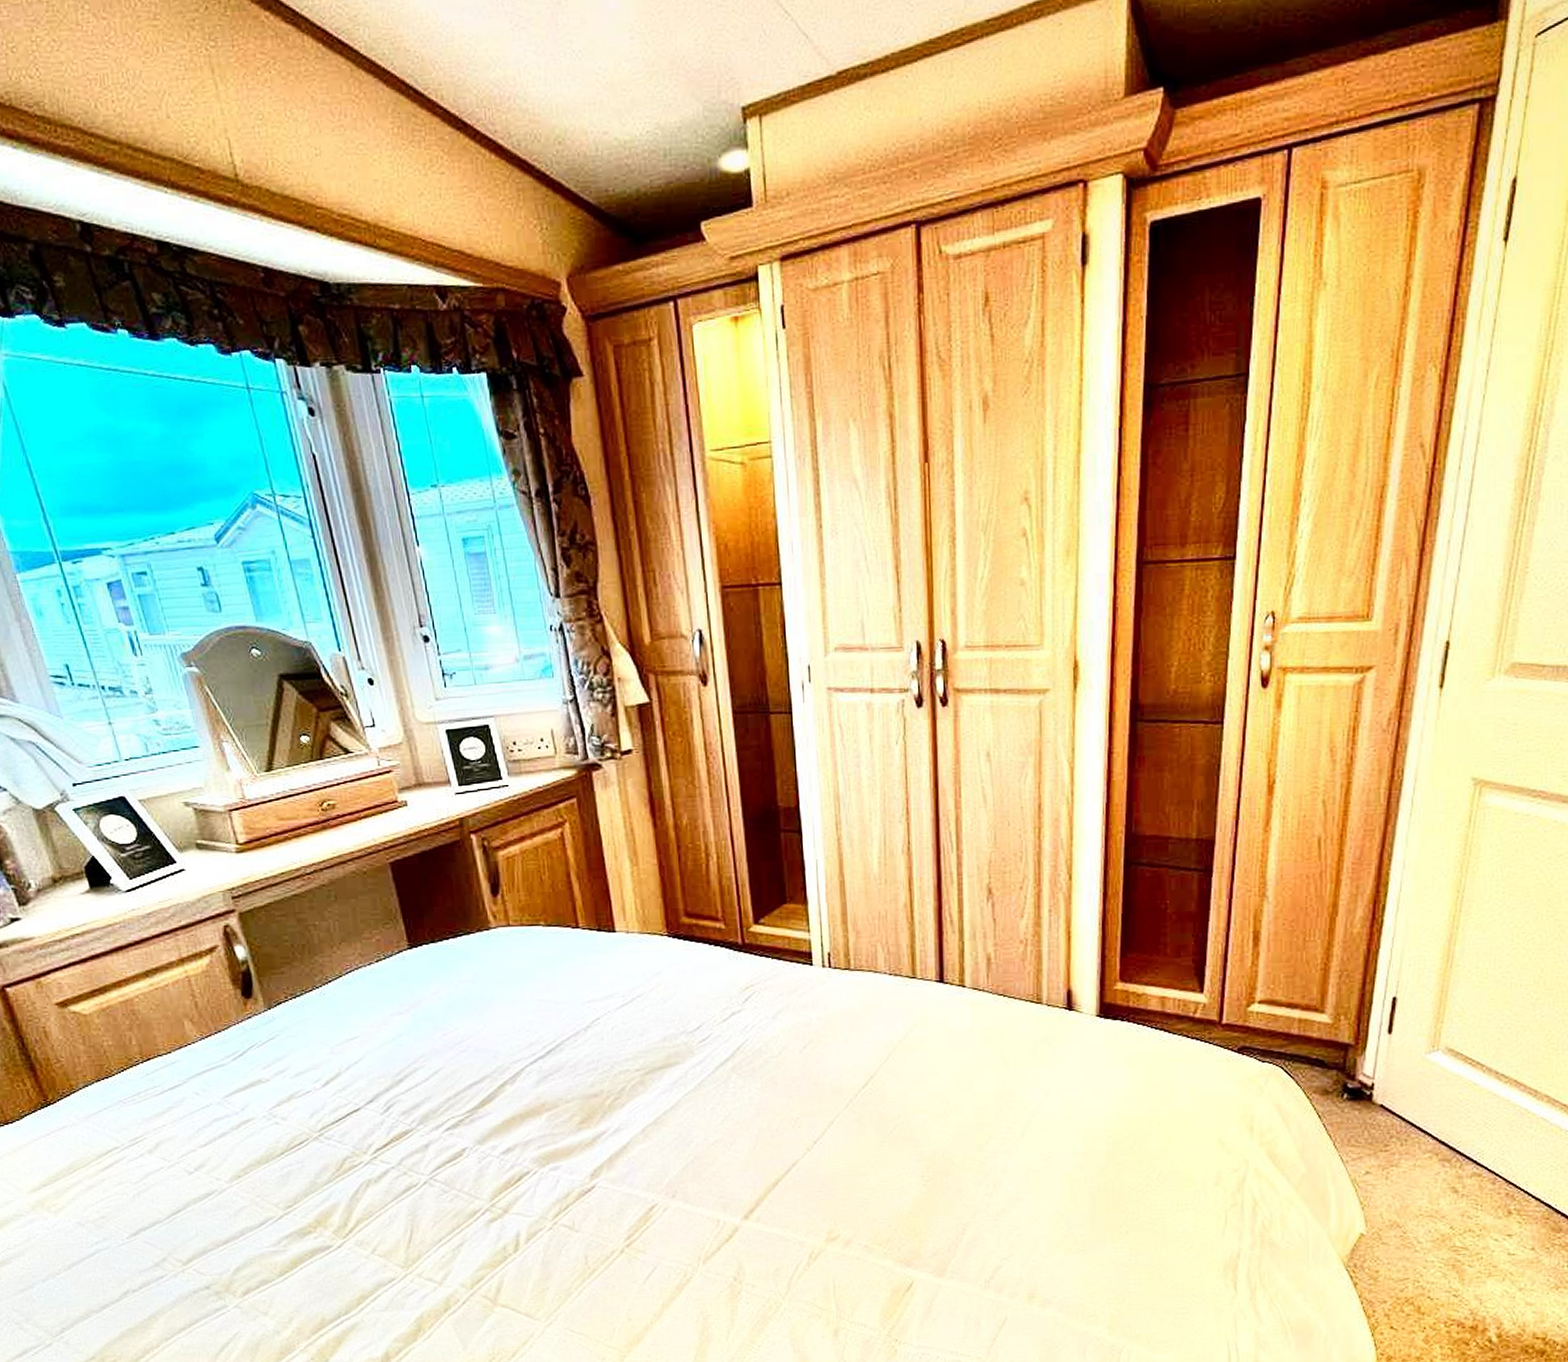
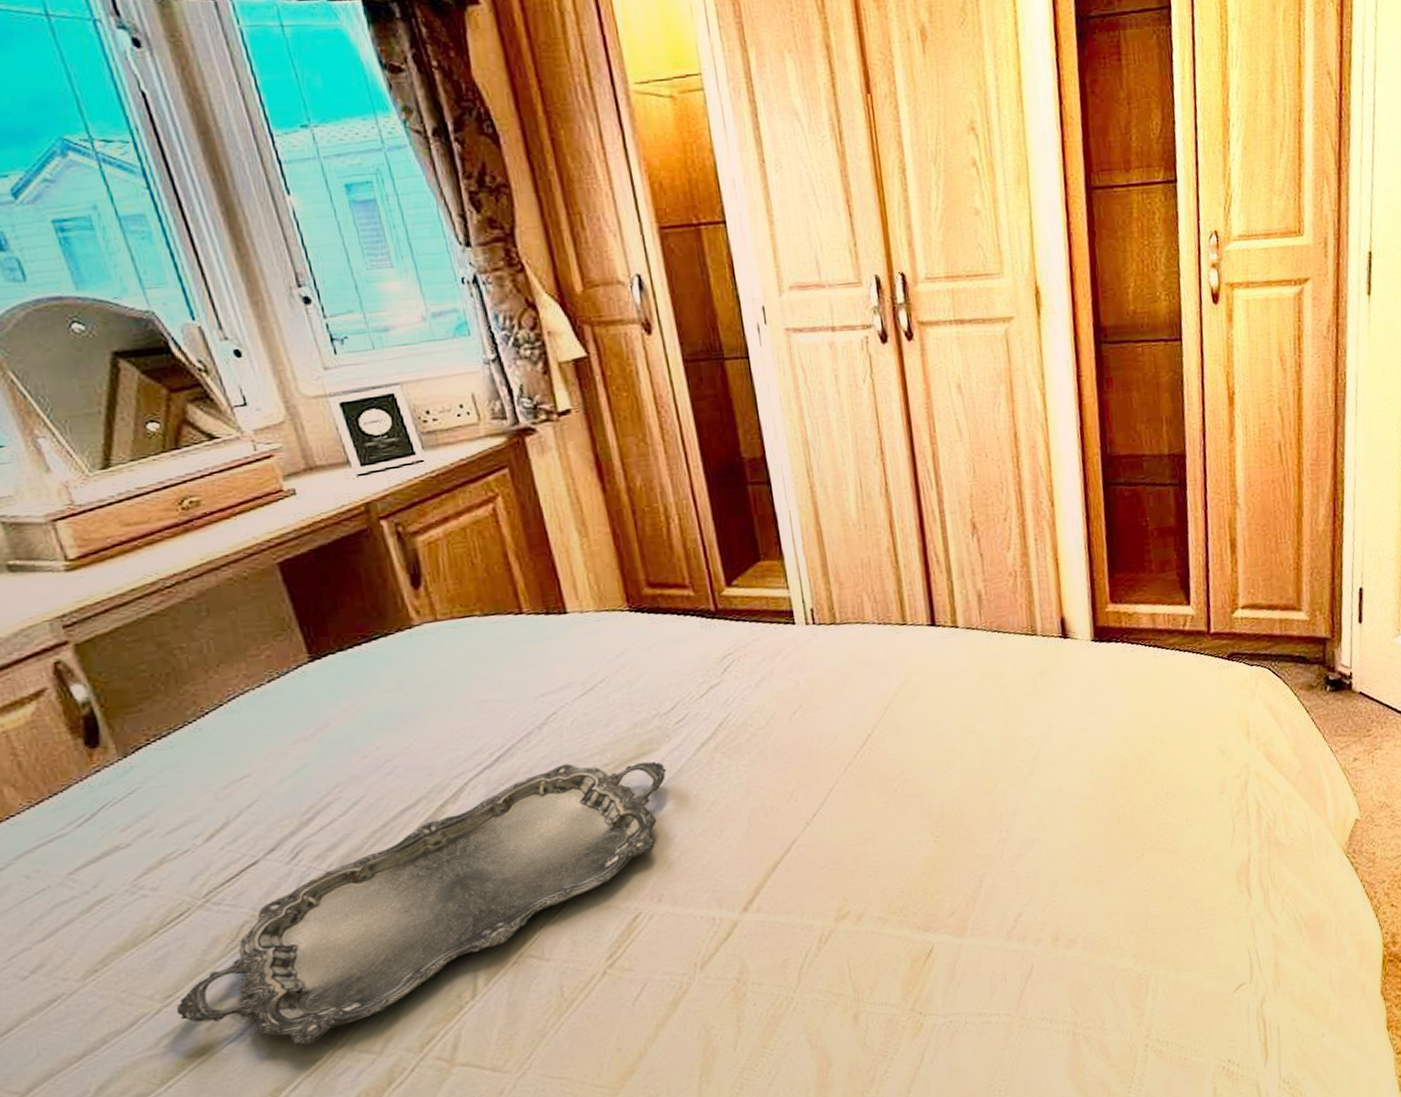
serving tray: none [293,1064,688,1265] -> present [176,761,666,1046]

